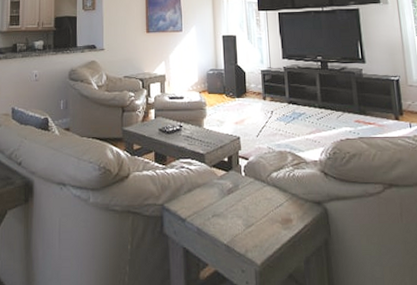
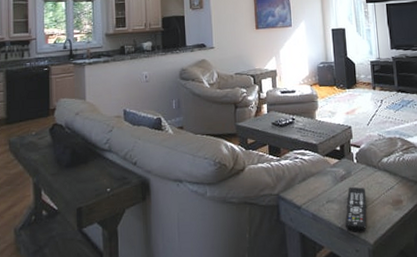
remote control: none [230,201,254,252] -> present [345,186,367,234]

